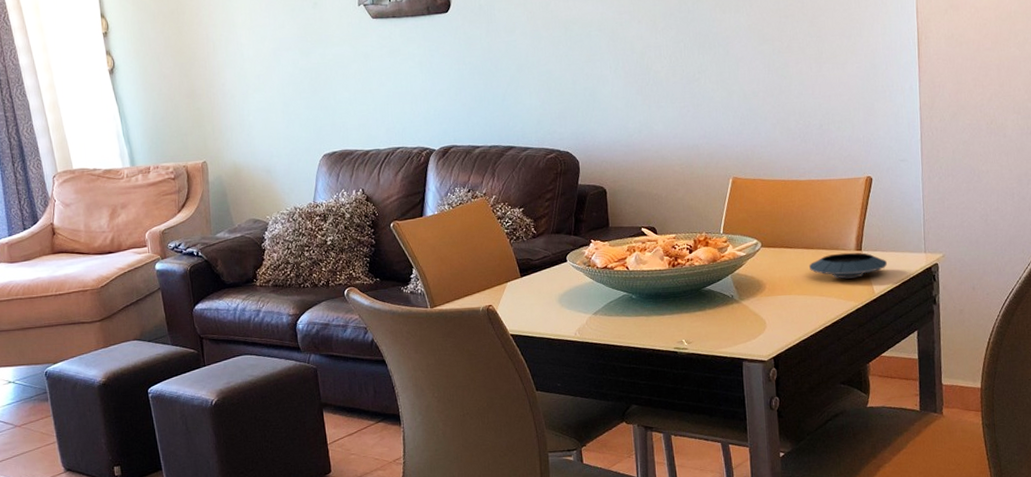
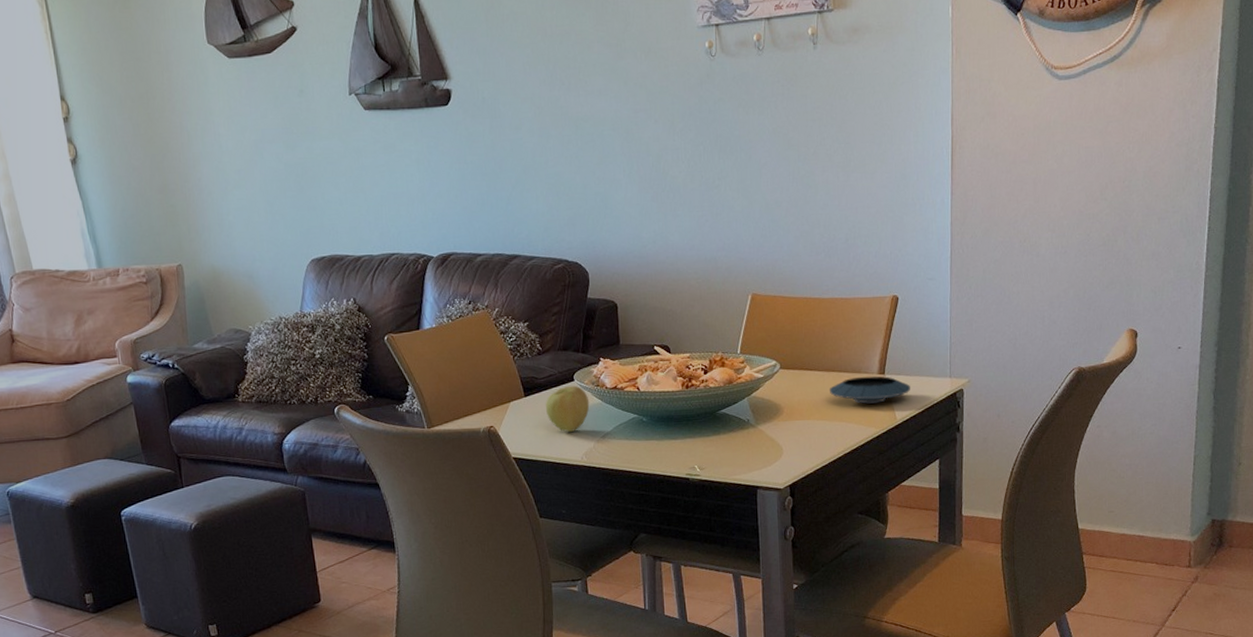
apple: none [540,266,582,310] -> present [545,385,590,433]

